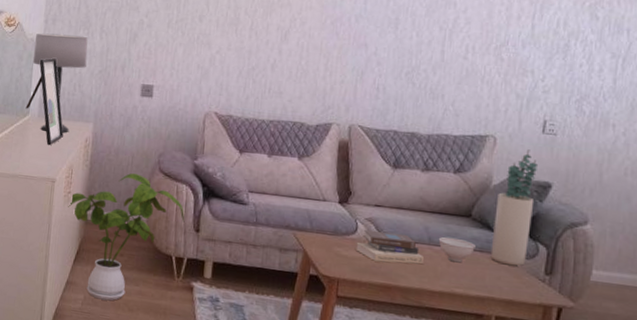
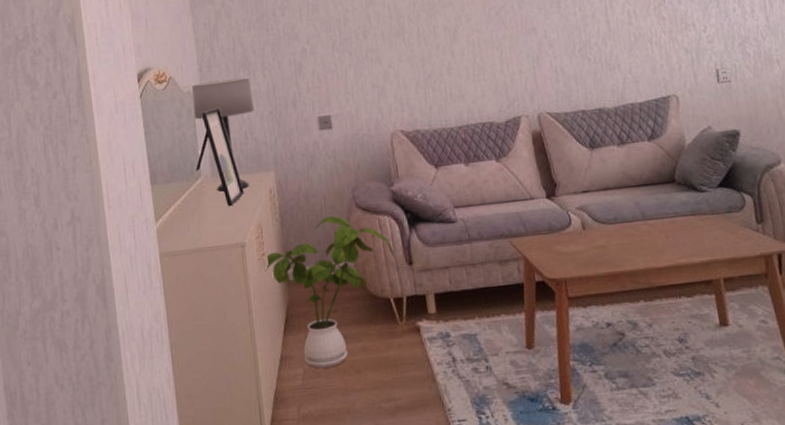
books: present [355,229,424,265] -> none [573,215,643,251]
bowl: present [438,236,476,263] -> none [650,206,687,233]
vase: present [490,149,539,267] -> none [693,101,737,223]

